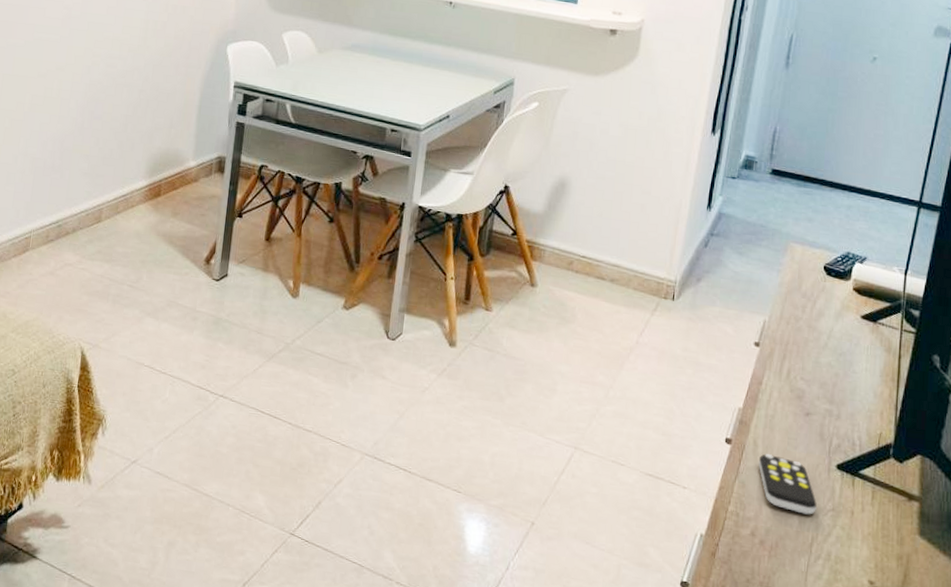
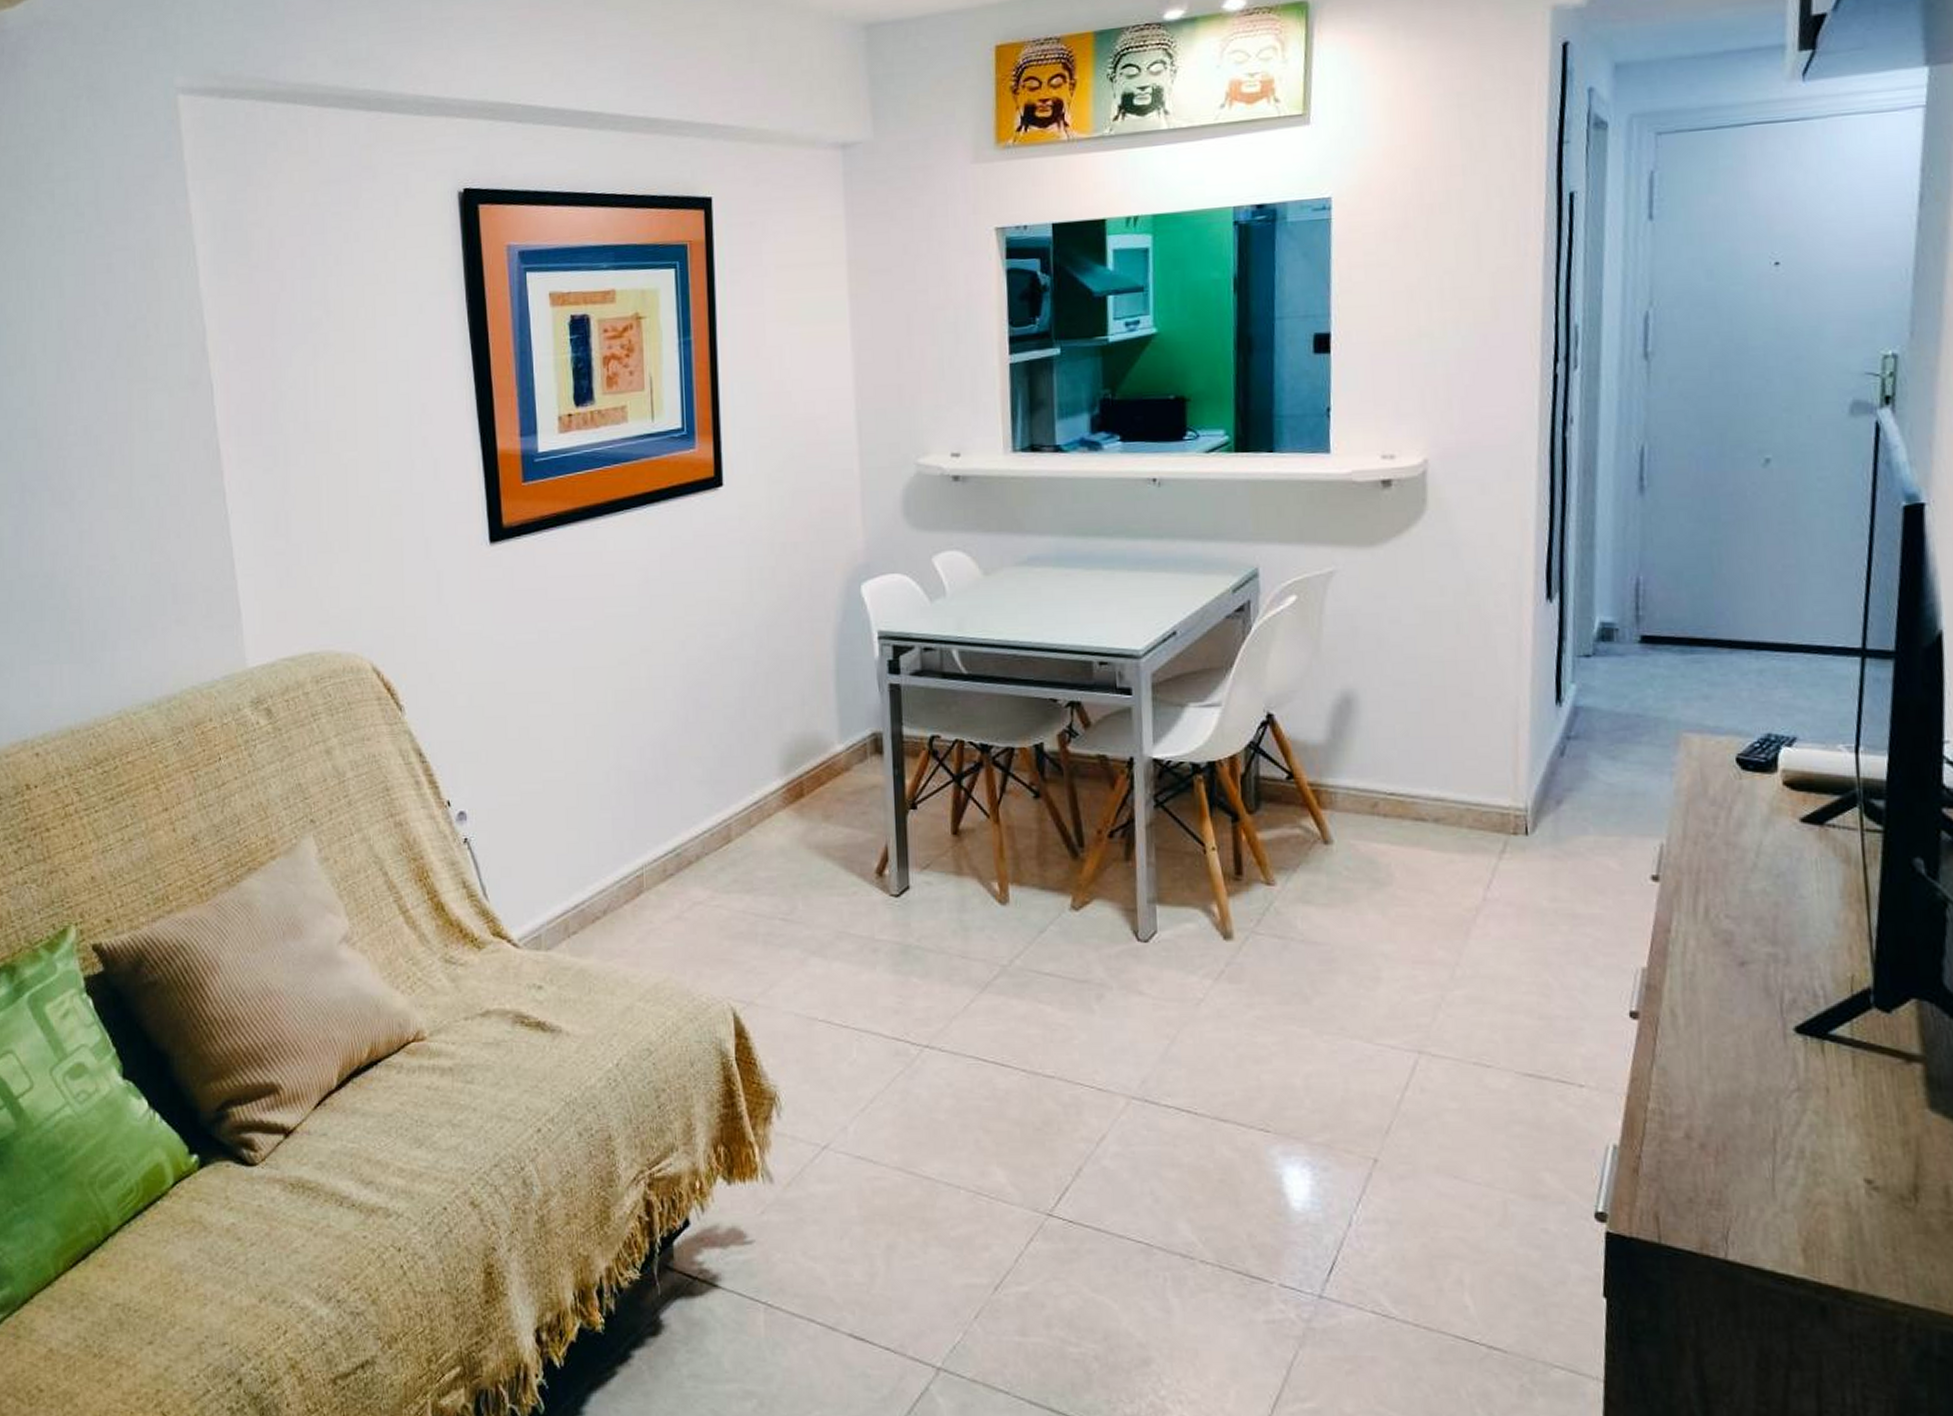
remote control: present [758,454,817,515] -> none [1680,1025,1775,1100]

